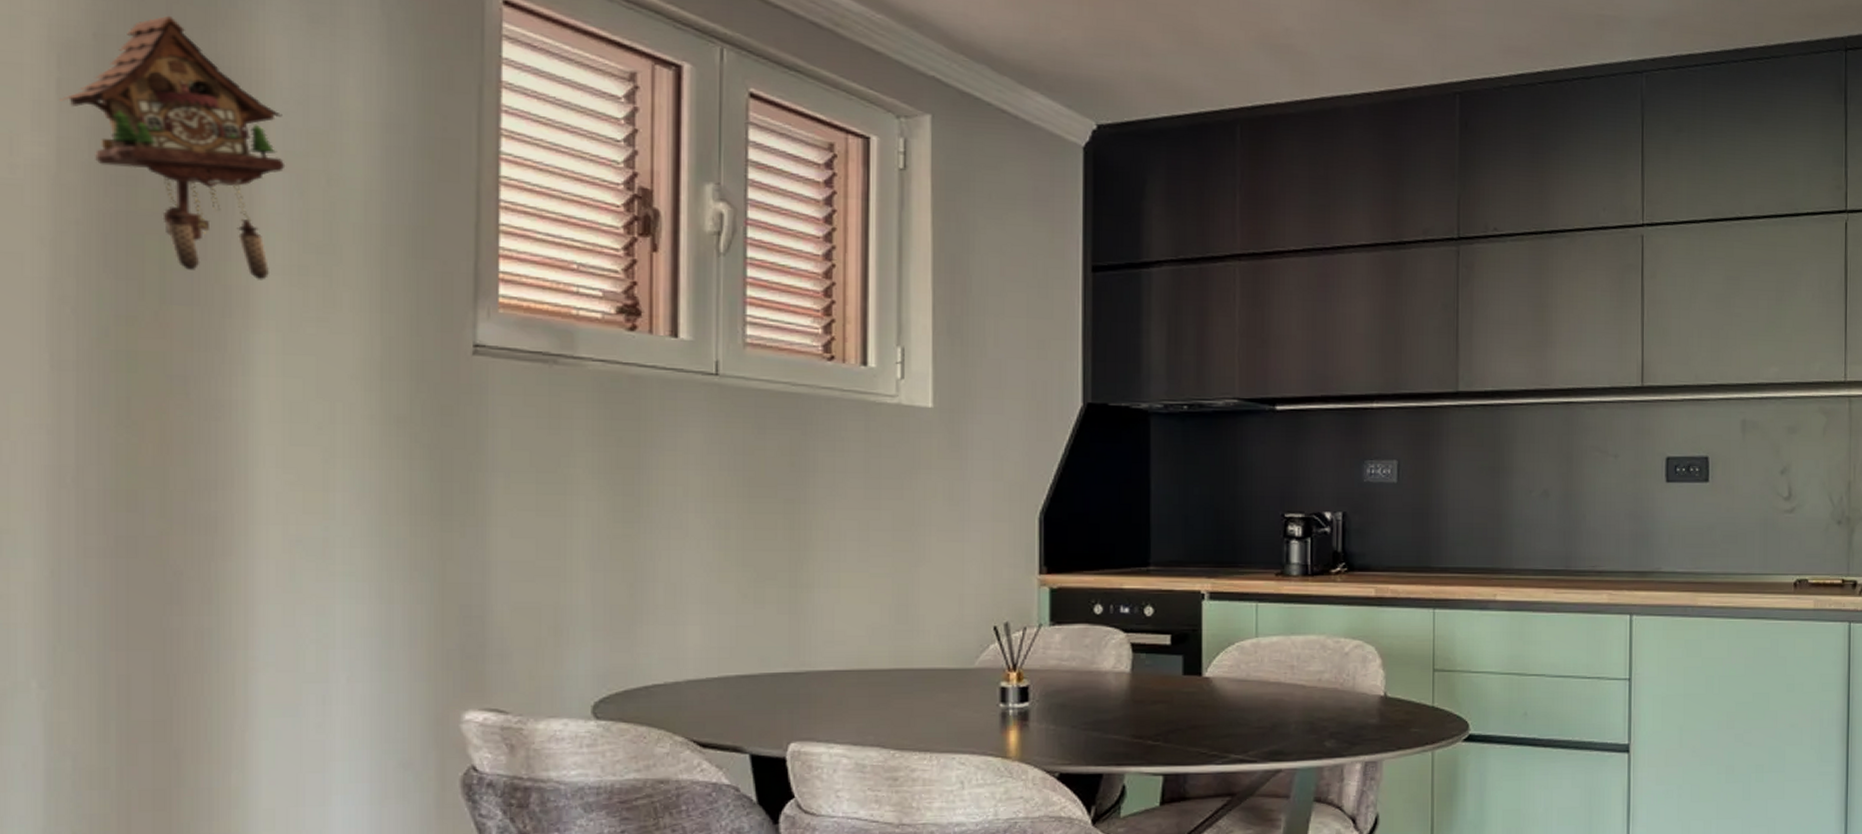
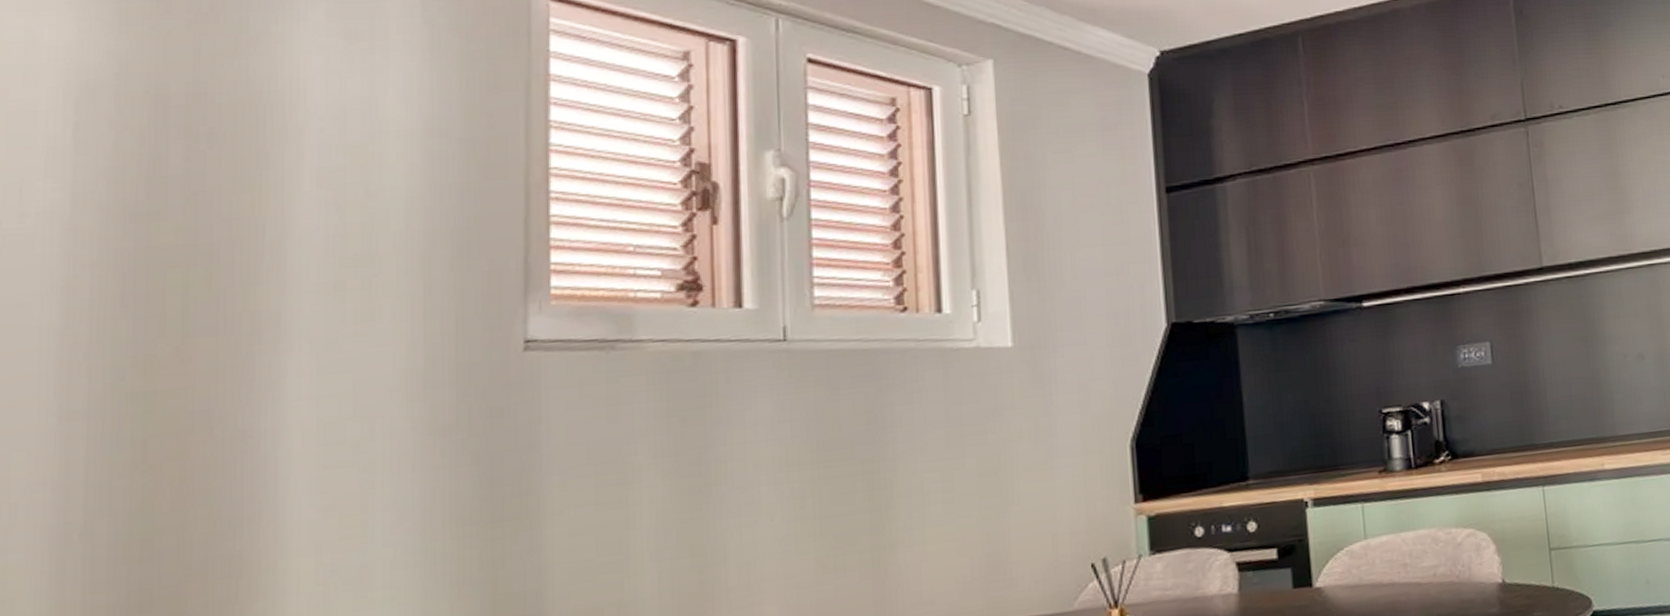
cuckoo clock: present [59,15,286,280] -> none [76,47,321,302]

